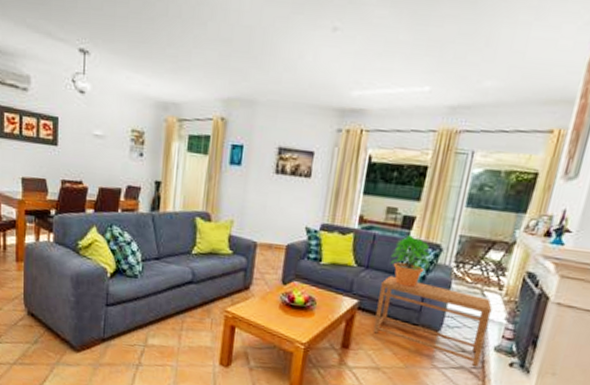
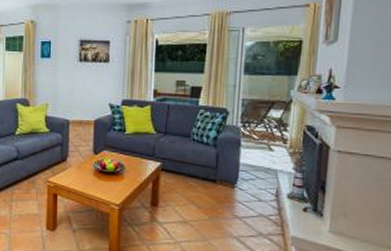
side table: present [373,275,493,368] -> none [177,139,280,215]
potted plant: present [390,235,431,288] -> none [185,103,220,148]

